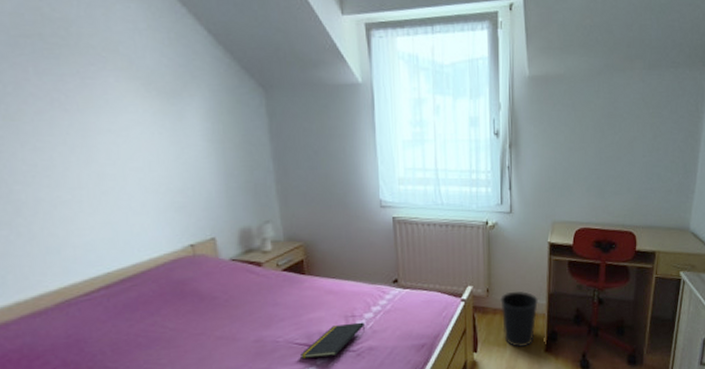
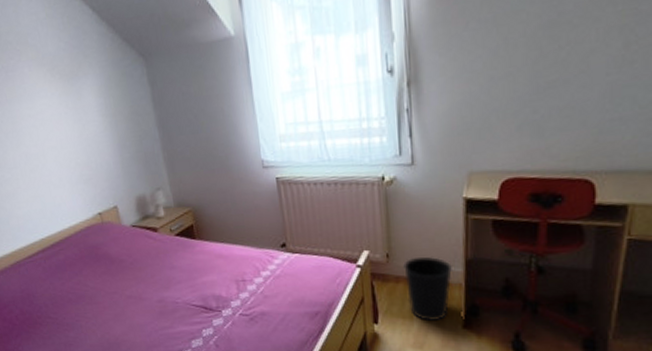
notepad: present [300,322,365,358] -> none [198,286,256,319]

